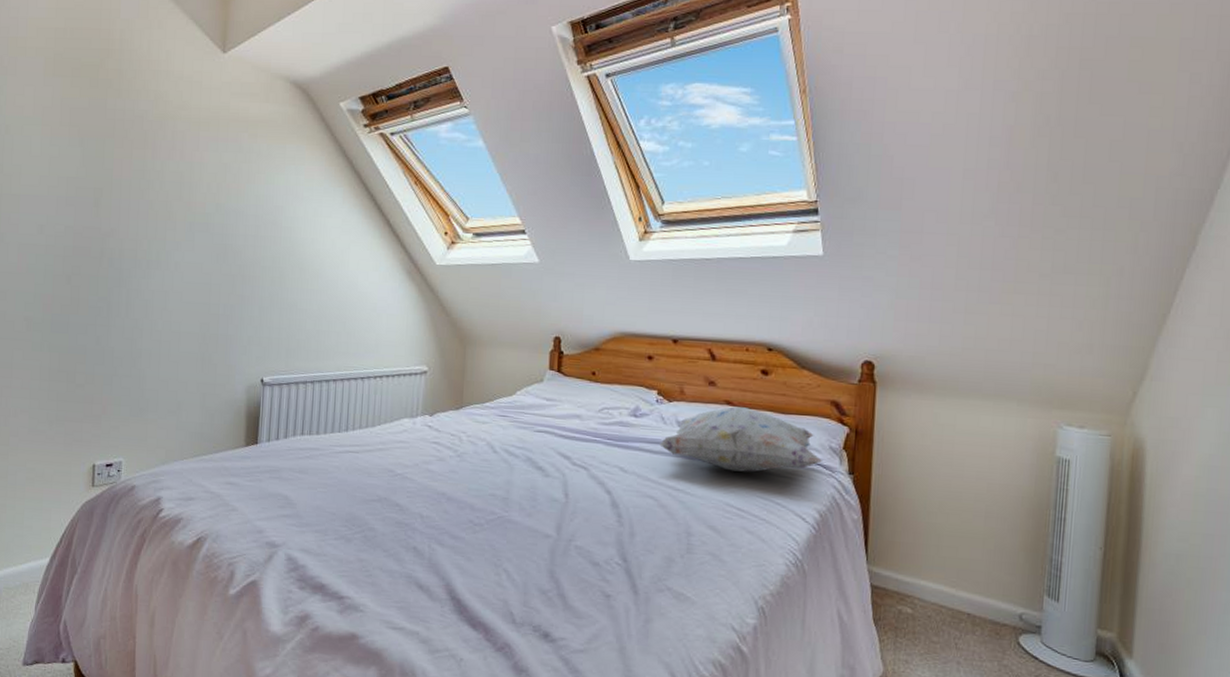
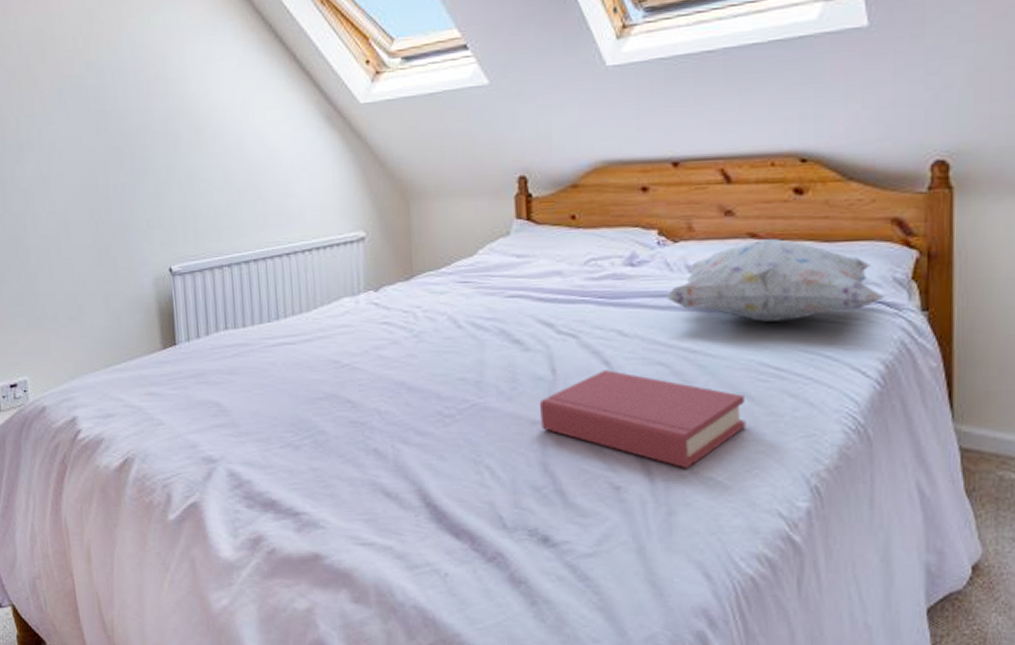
hardback book: none [552,498,713,585] -> present [540,370,746,469]

